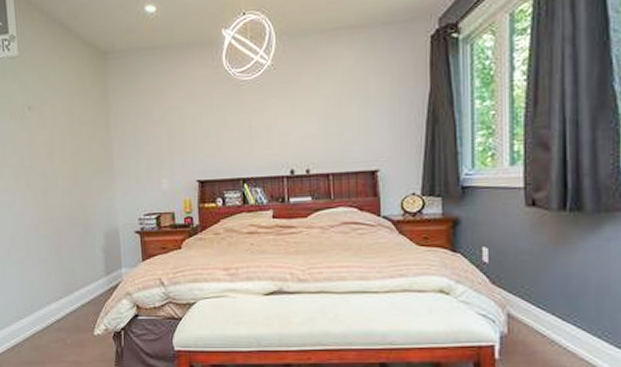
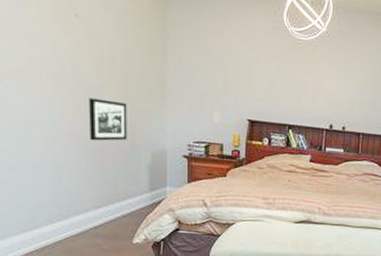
picture frame: none [44,184,81,229] -> present [89,98,127,141]

